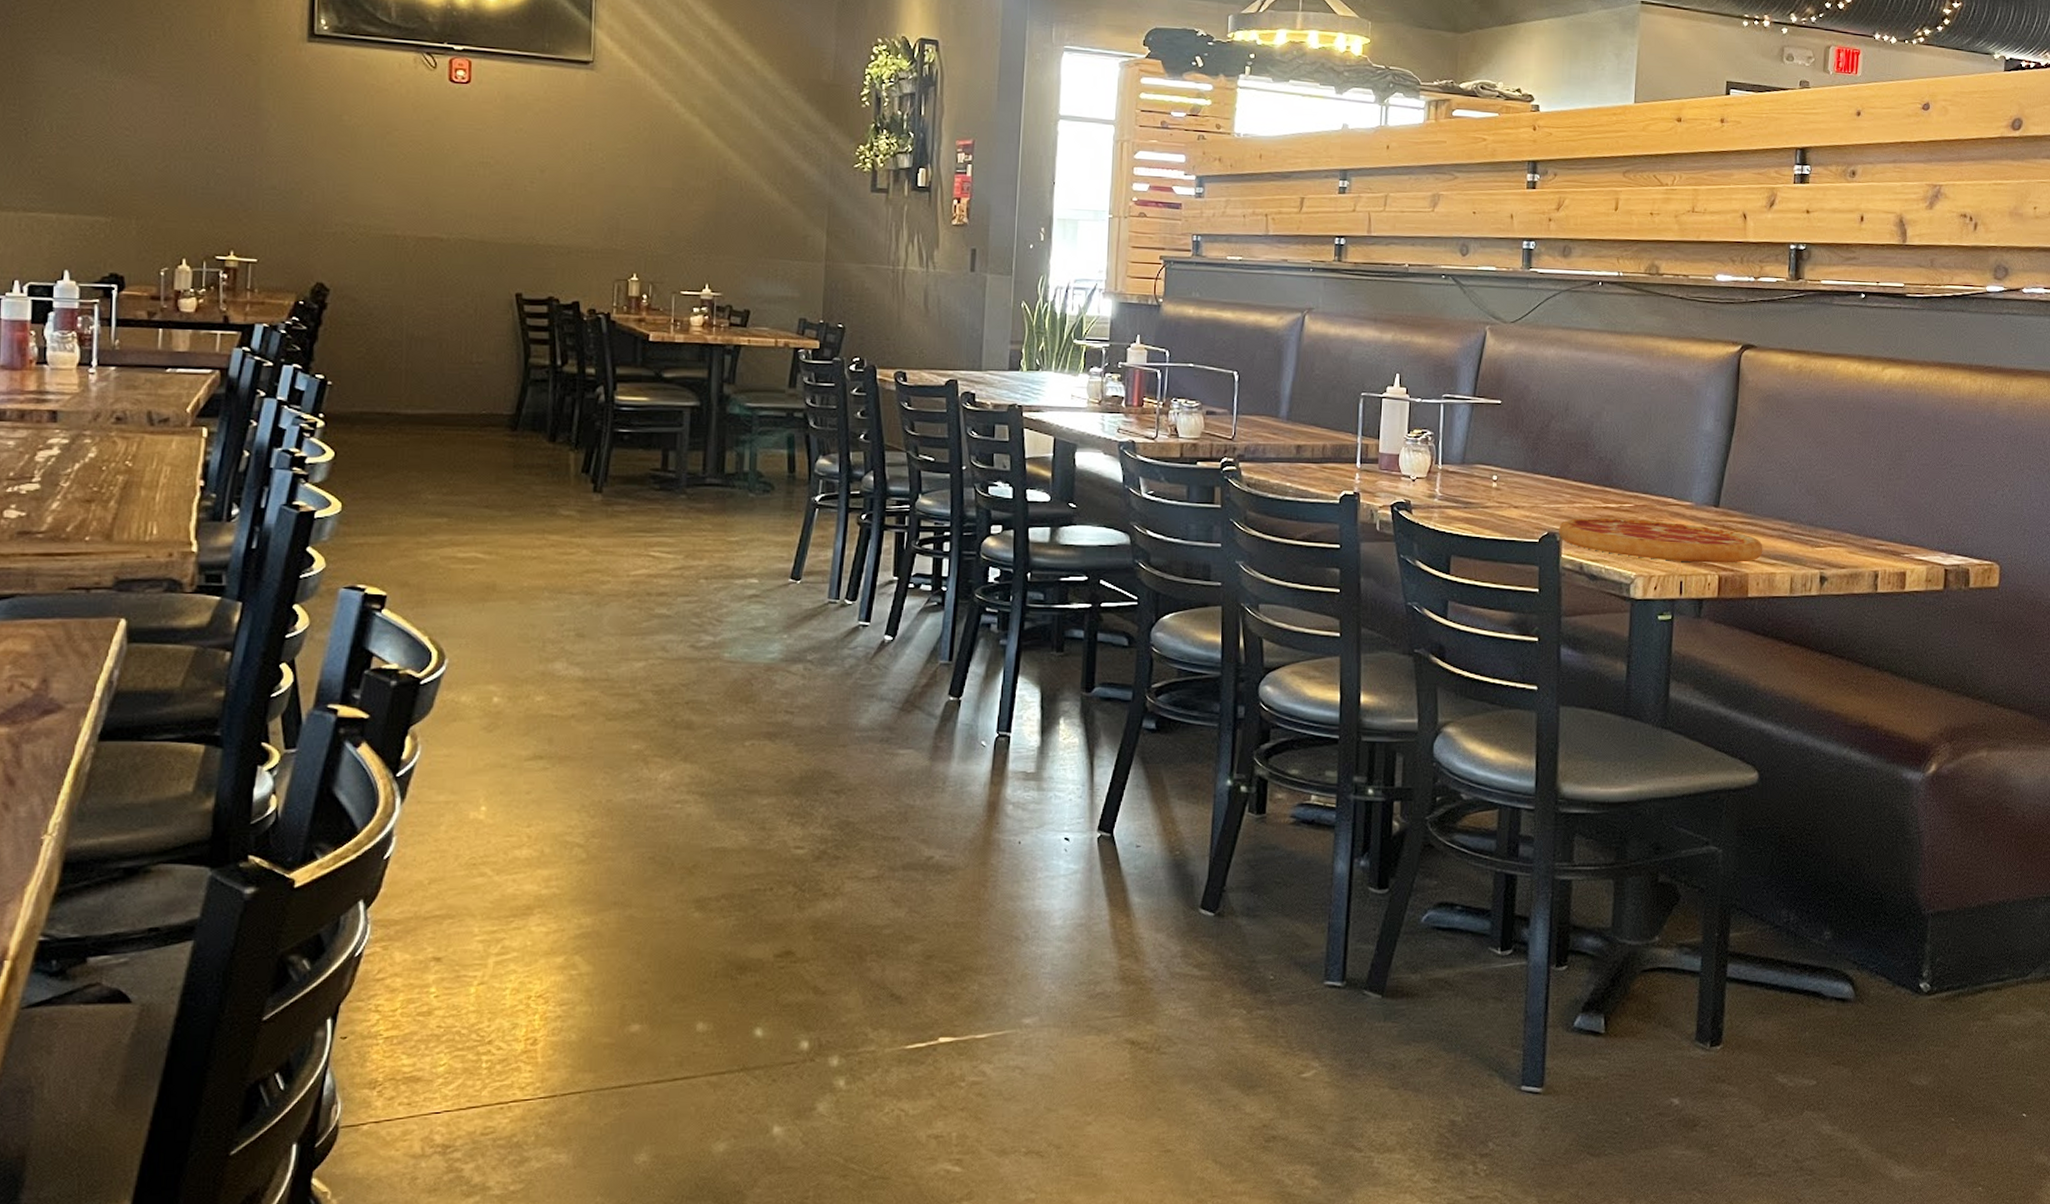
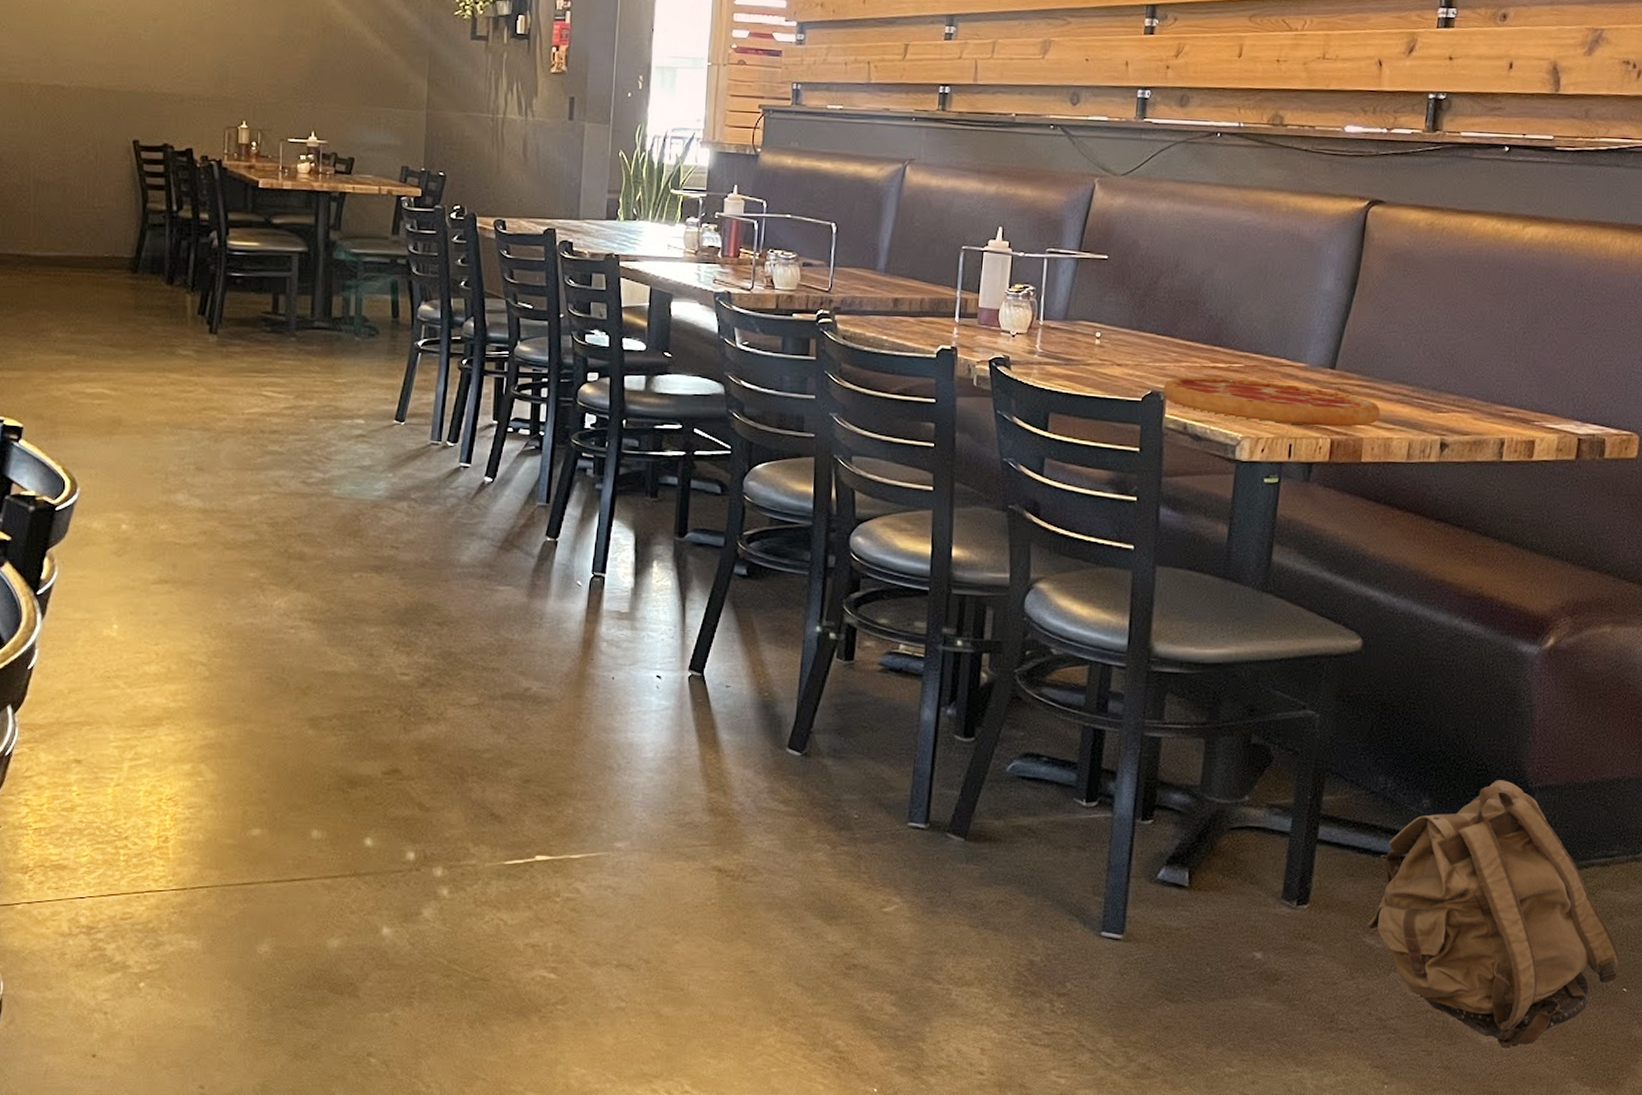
backpack: none [1779,908,2018,1183] -> present [1367,780,1621,1048]

